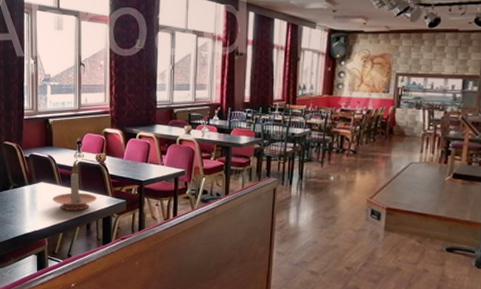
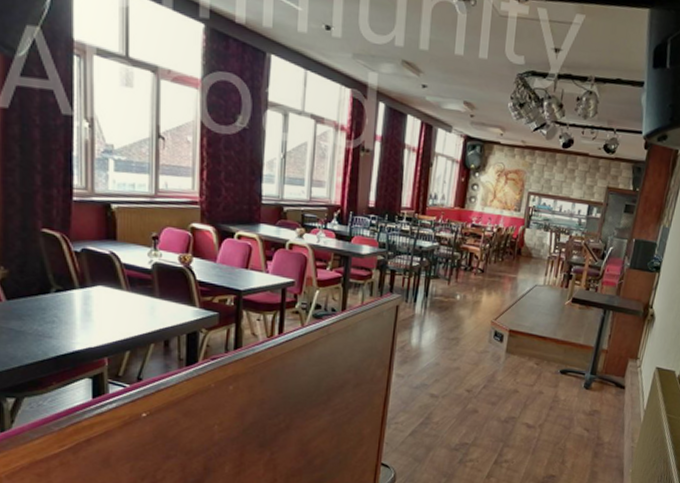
candle holder: present [52,161,97,211] -> none [116,261,180,324]

